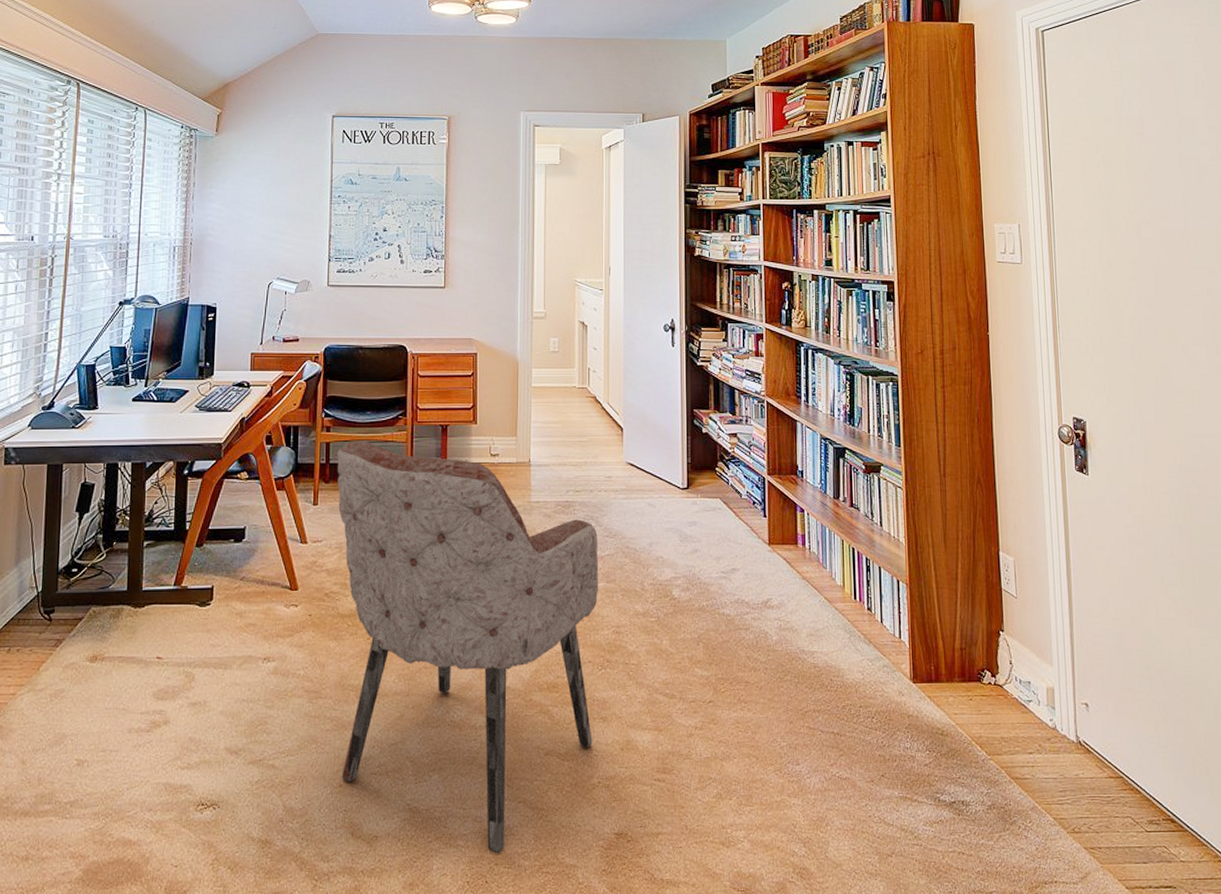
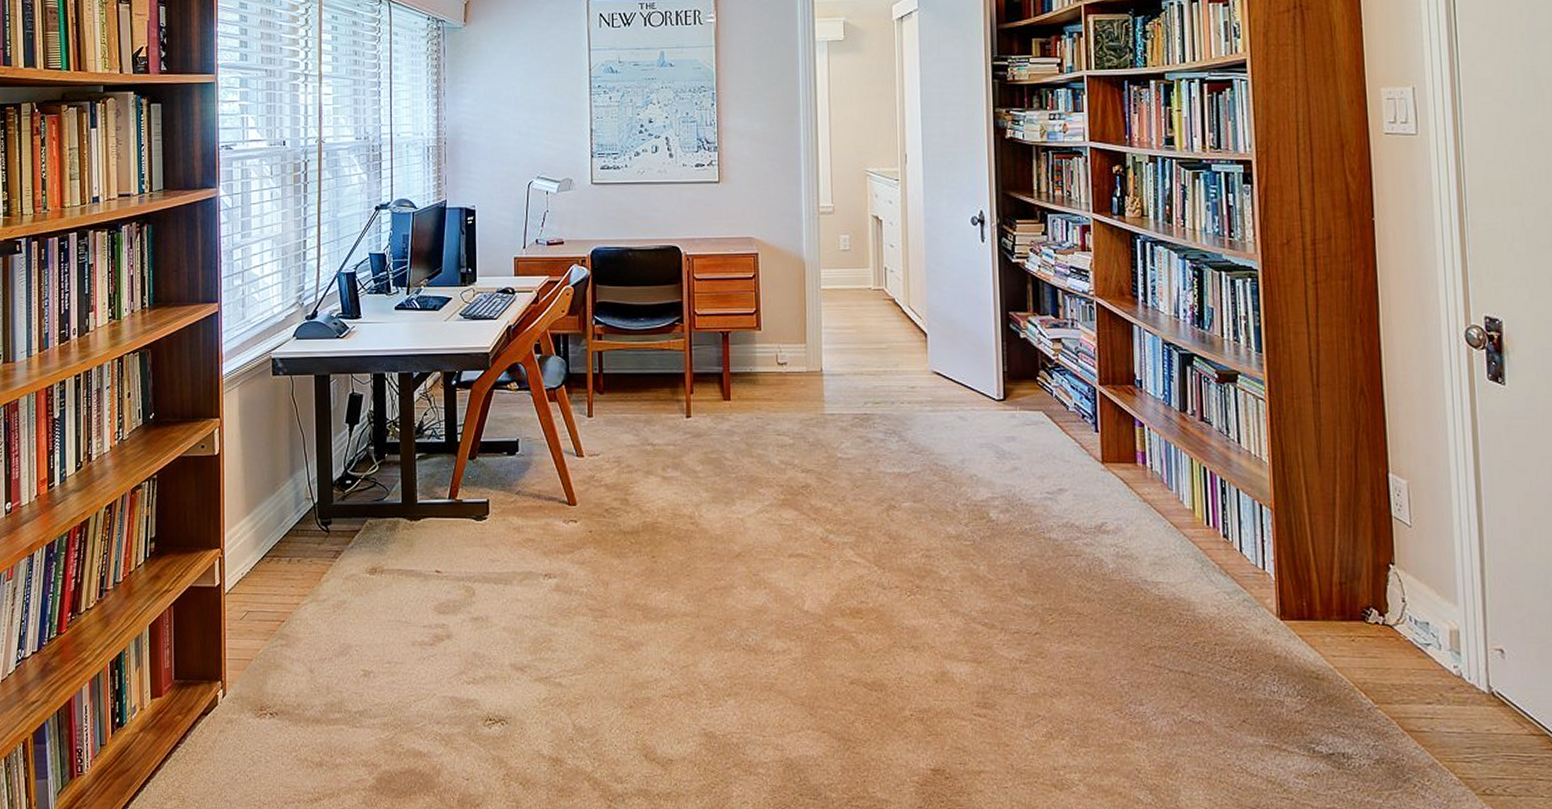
armchair: present [337,440,599,854] -> none [610,349,905,785]

